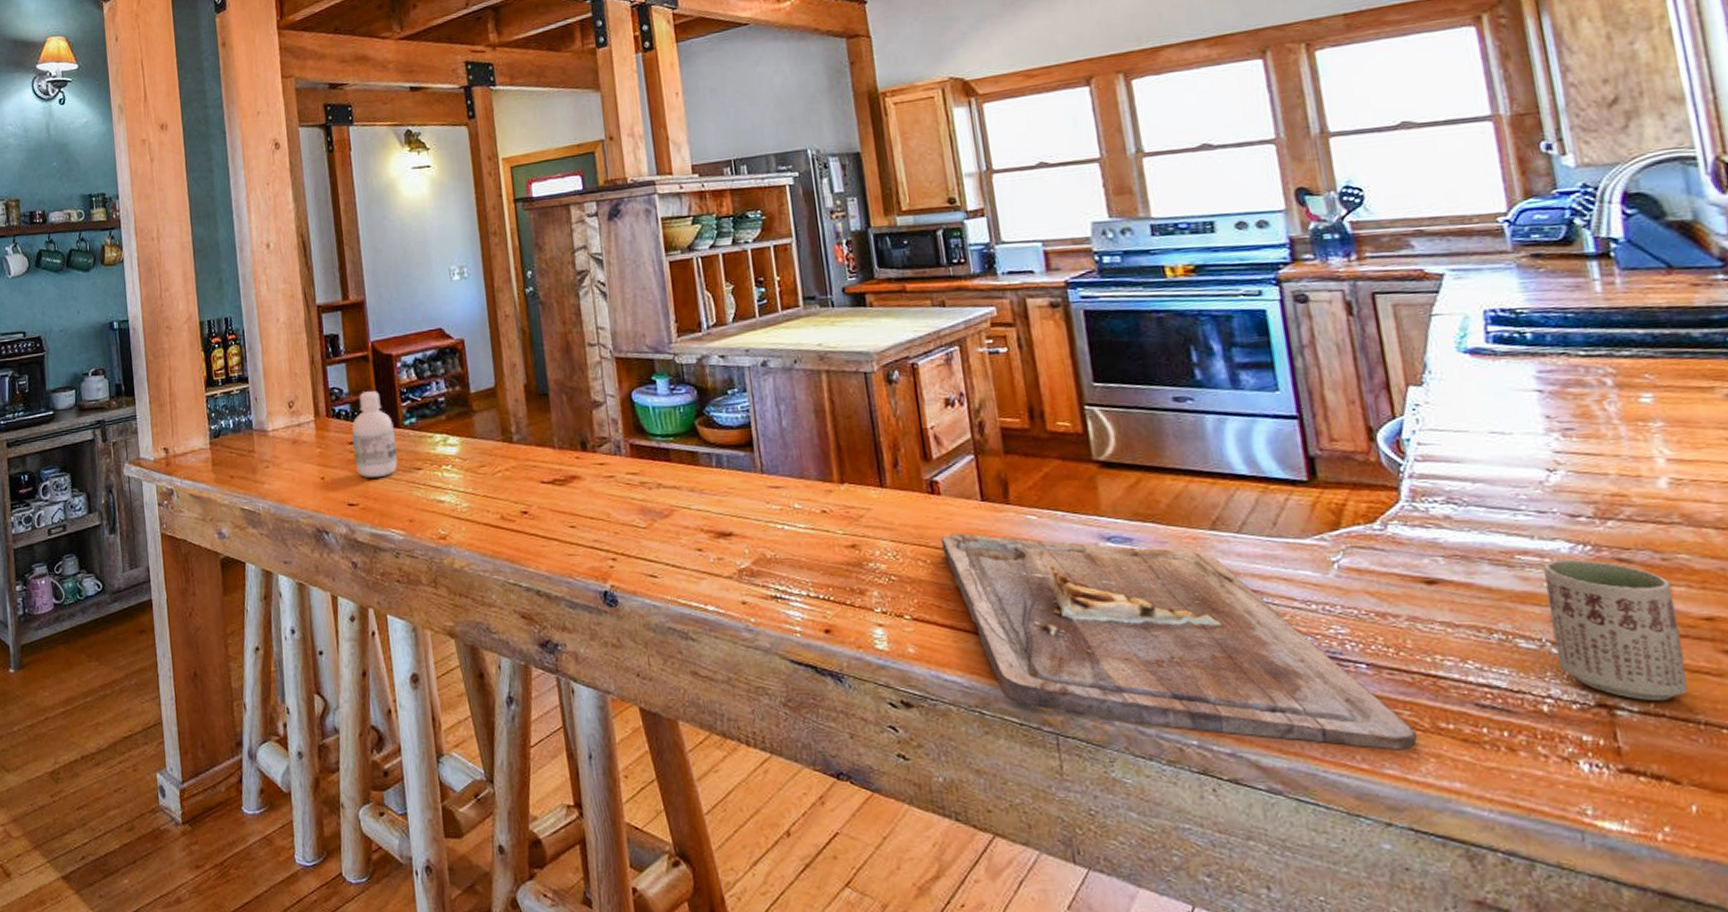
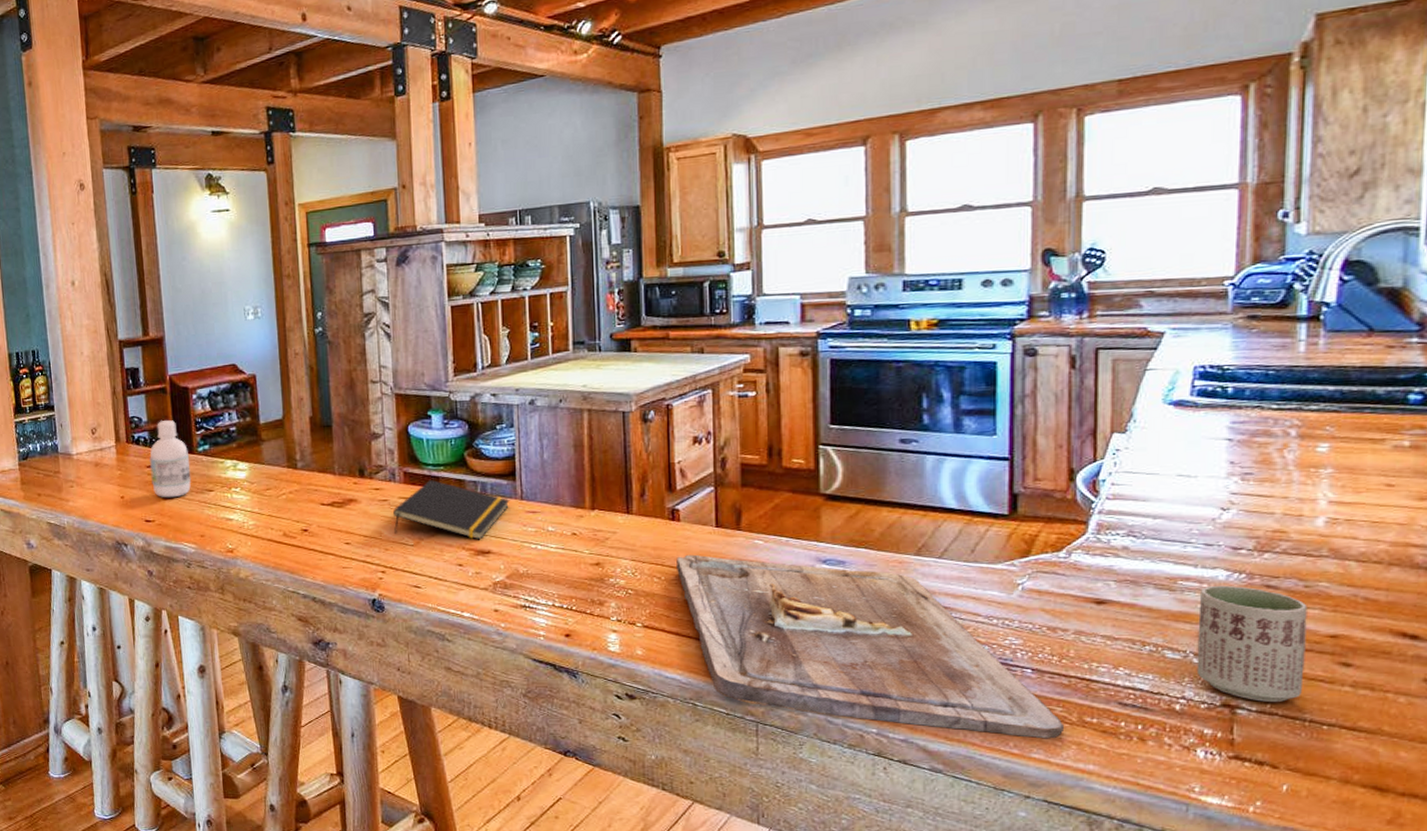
notepad: none [620,453,750,521] -> present [392,480,510,540]

